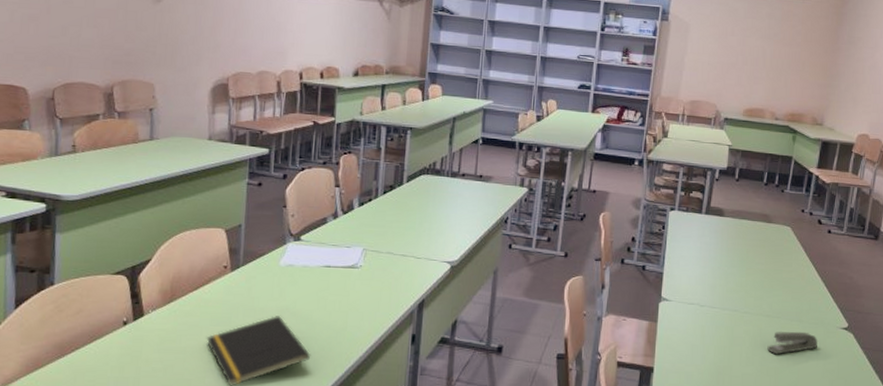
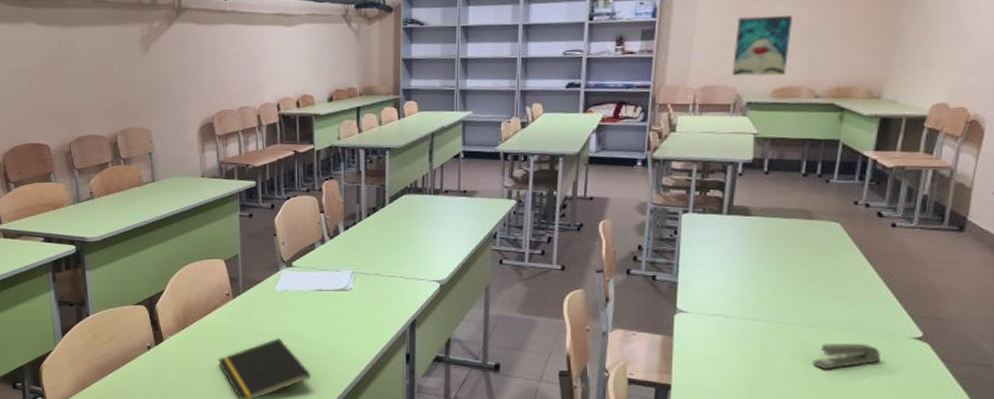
wall art: none [713,45,762,99] -> present [731,15,793,77]

